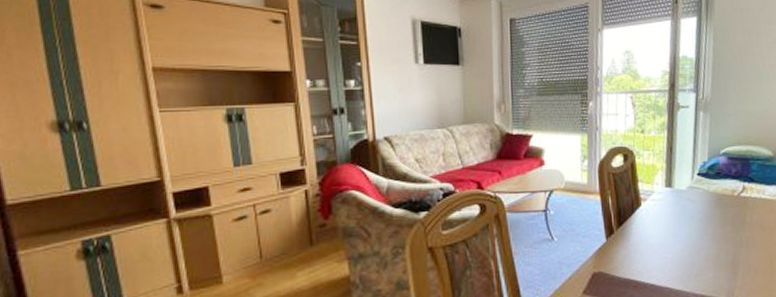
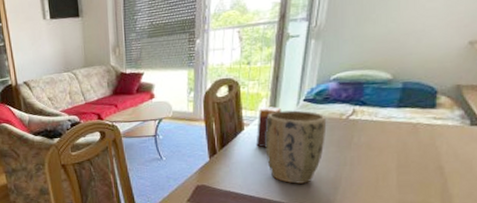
candle: none [654,180,677,227] -> present [256,106,281,148]
plant pot: none [663,185,721,269] -> present [265,110,327,184]

